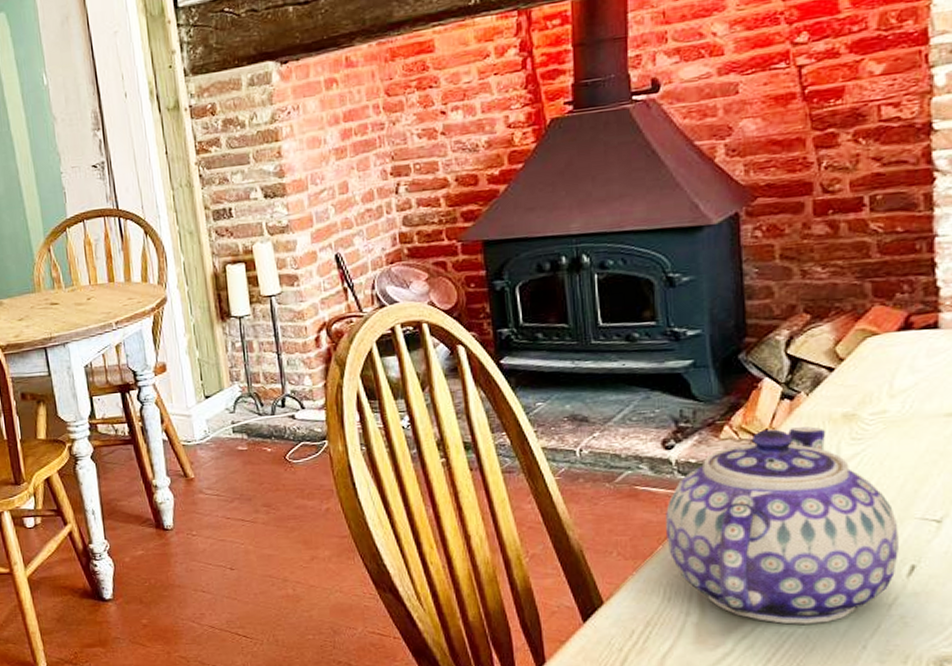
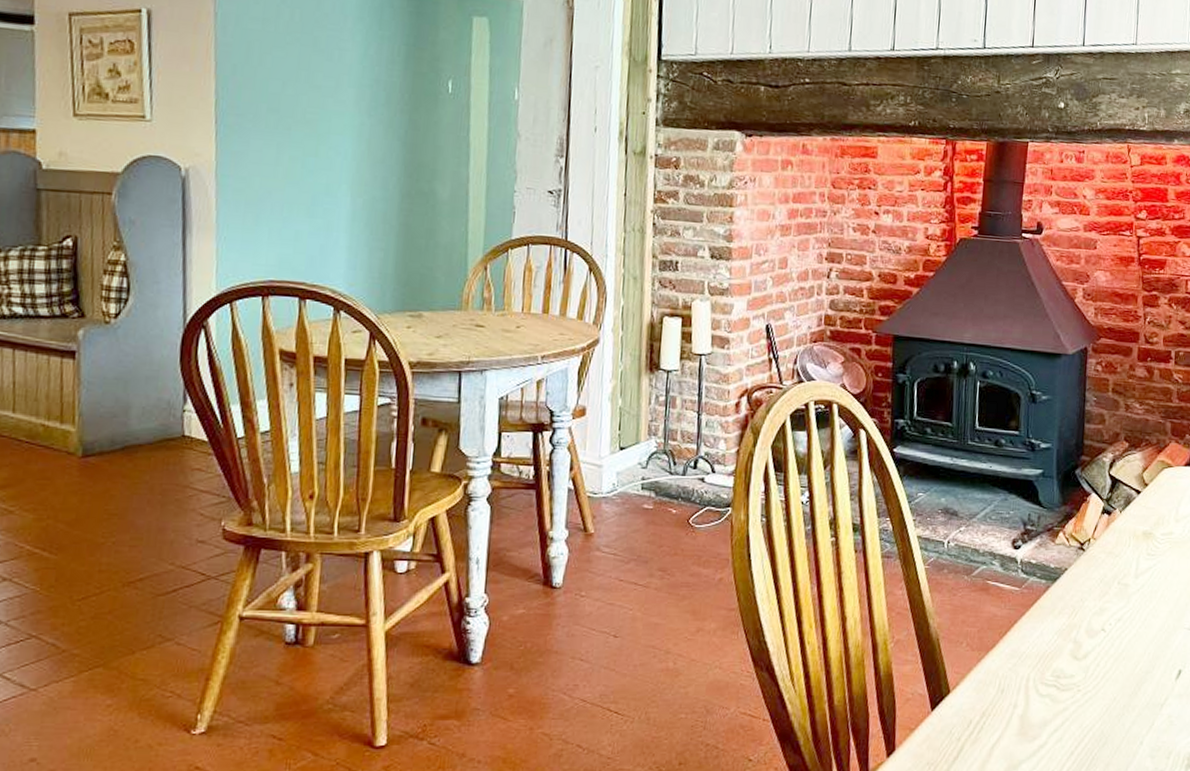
teapot: present [665,427,898,624] -> none [1006,539,1173,720]

